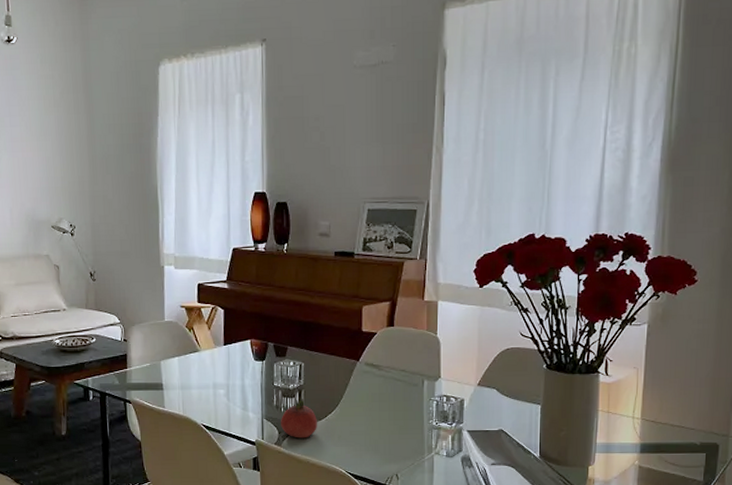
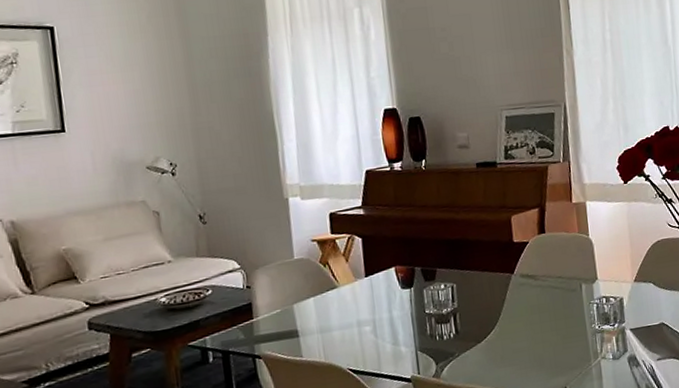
fruit: present [280,399,317,438] -> none [436,323,477,367]

